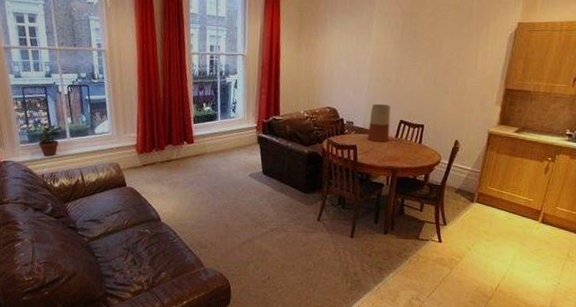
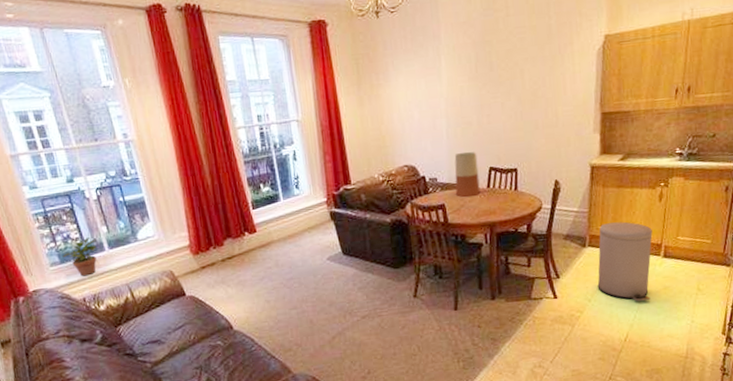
pedal bin: none [478,185,535,259] -> present [597,221,653,302]

